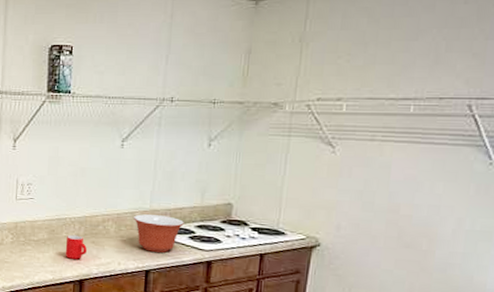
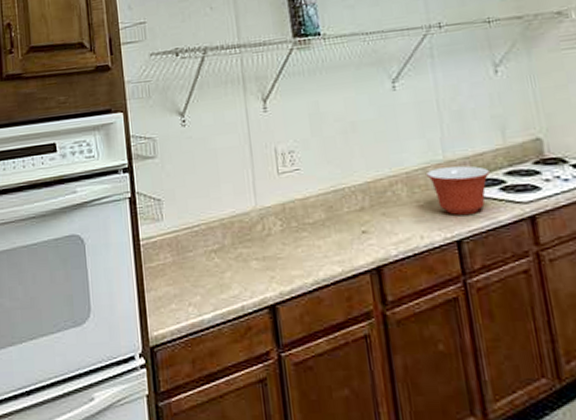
mug: present [65,234,88,260] -> none [349,208,379,241]

